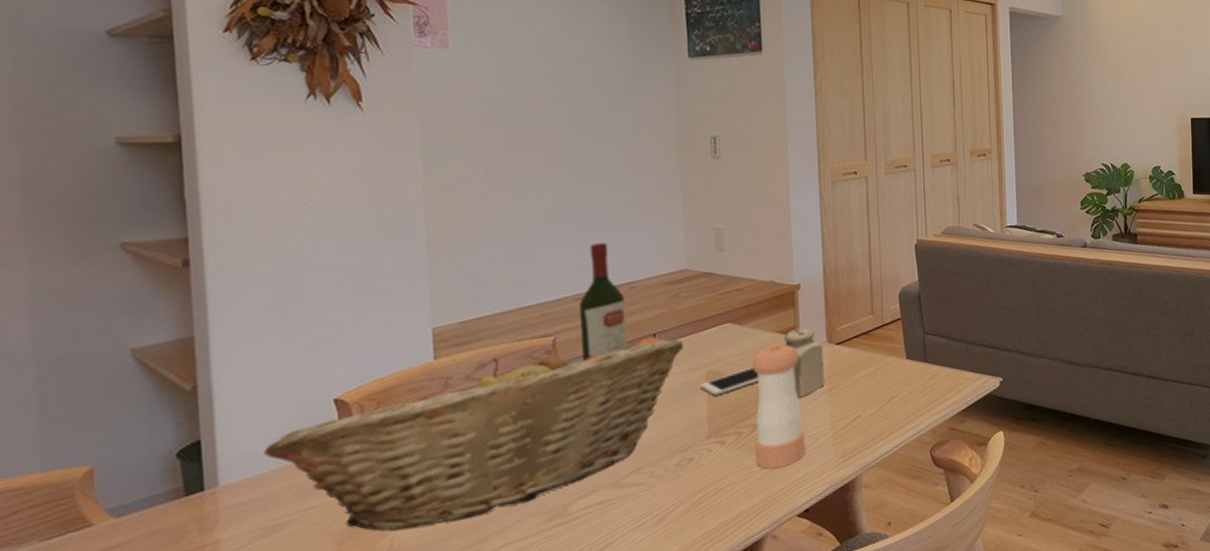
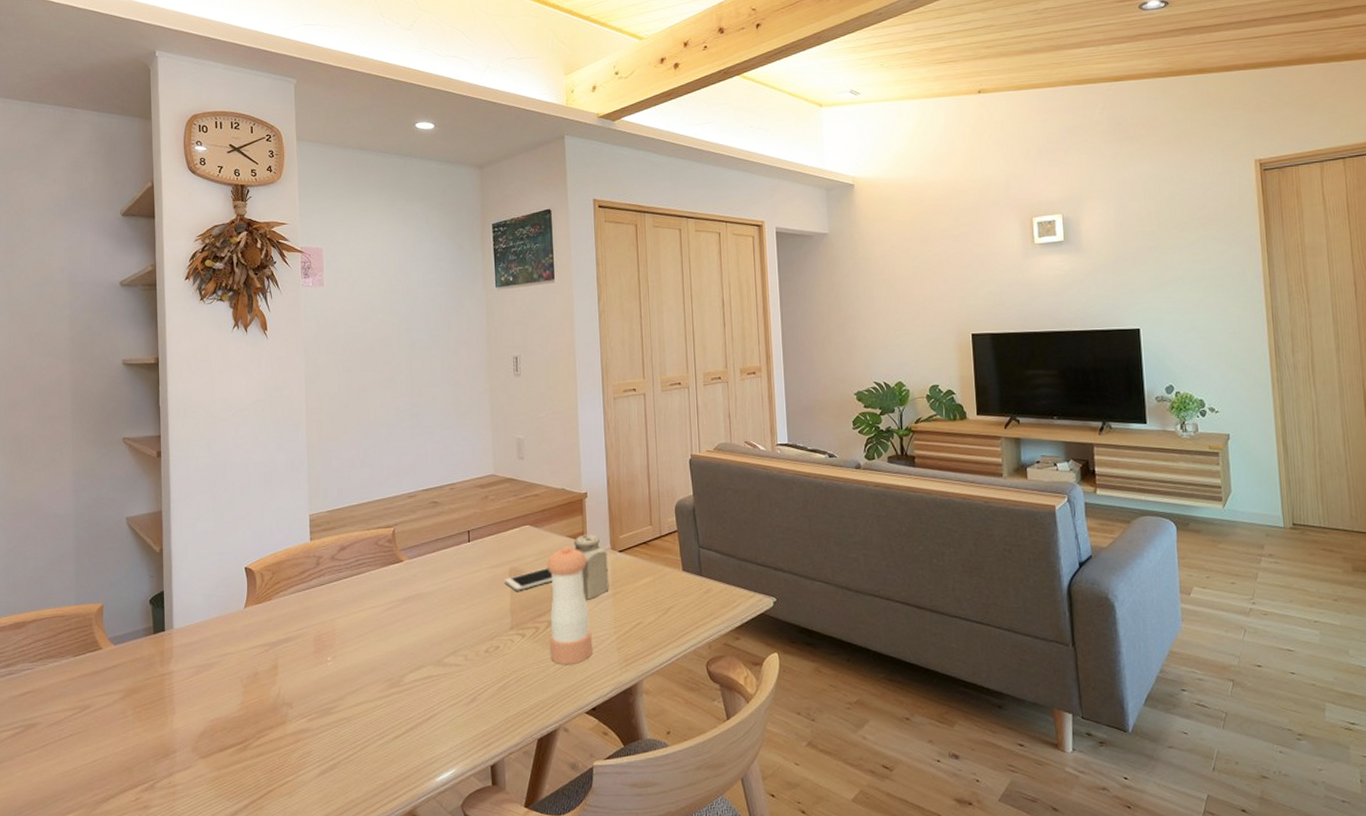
fruit basket: present [264,337,684,531] -> none [201,534,491,680]
wine bottle: present [578,242,628,361] -> none [412,448,448,550]

